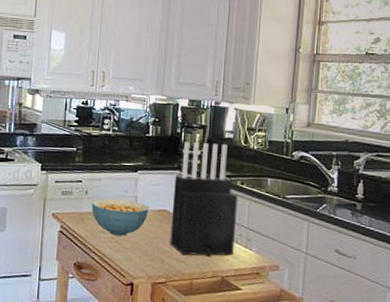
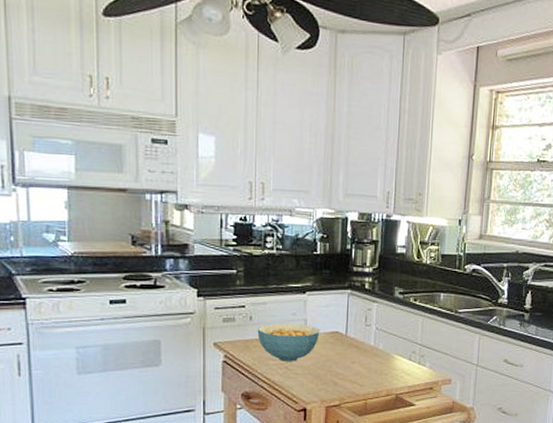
knife block: present [170,142,238,258] -> none [343,259,411,377]

